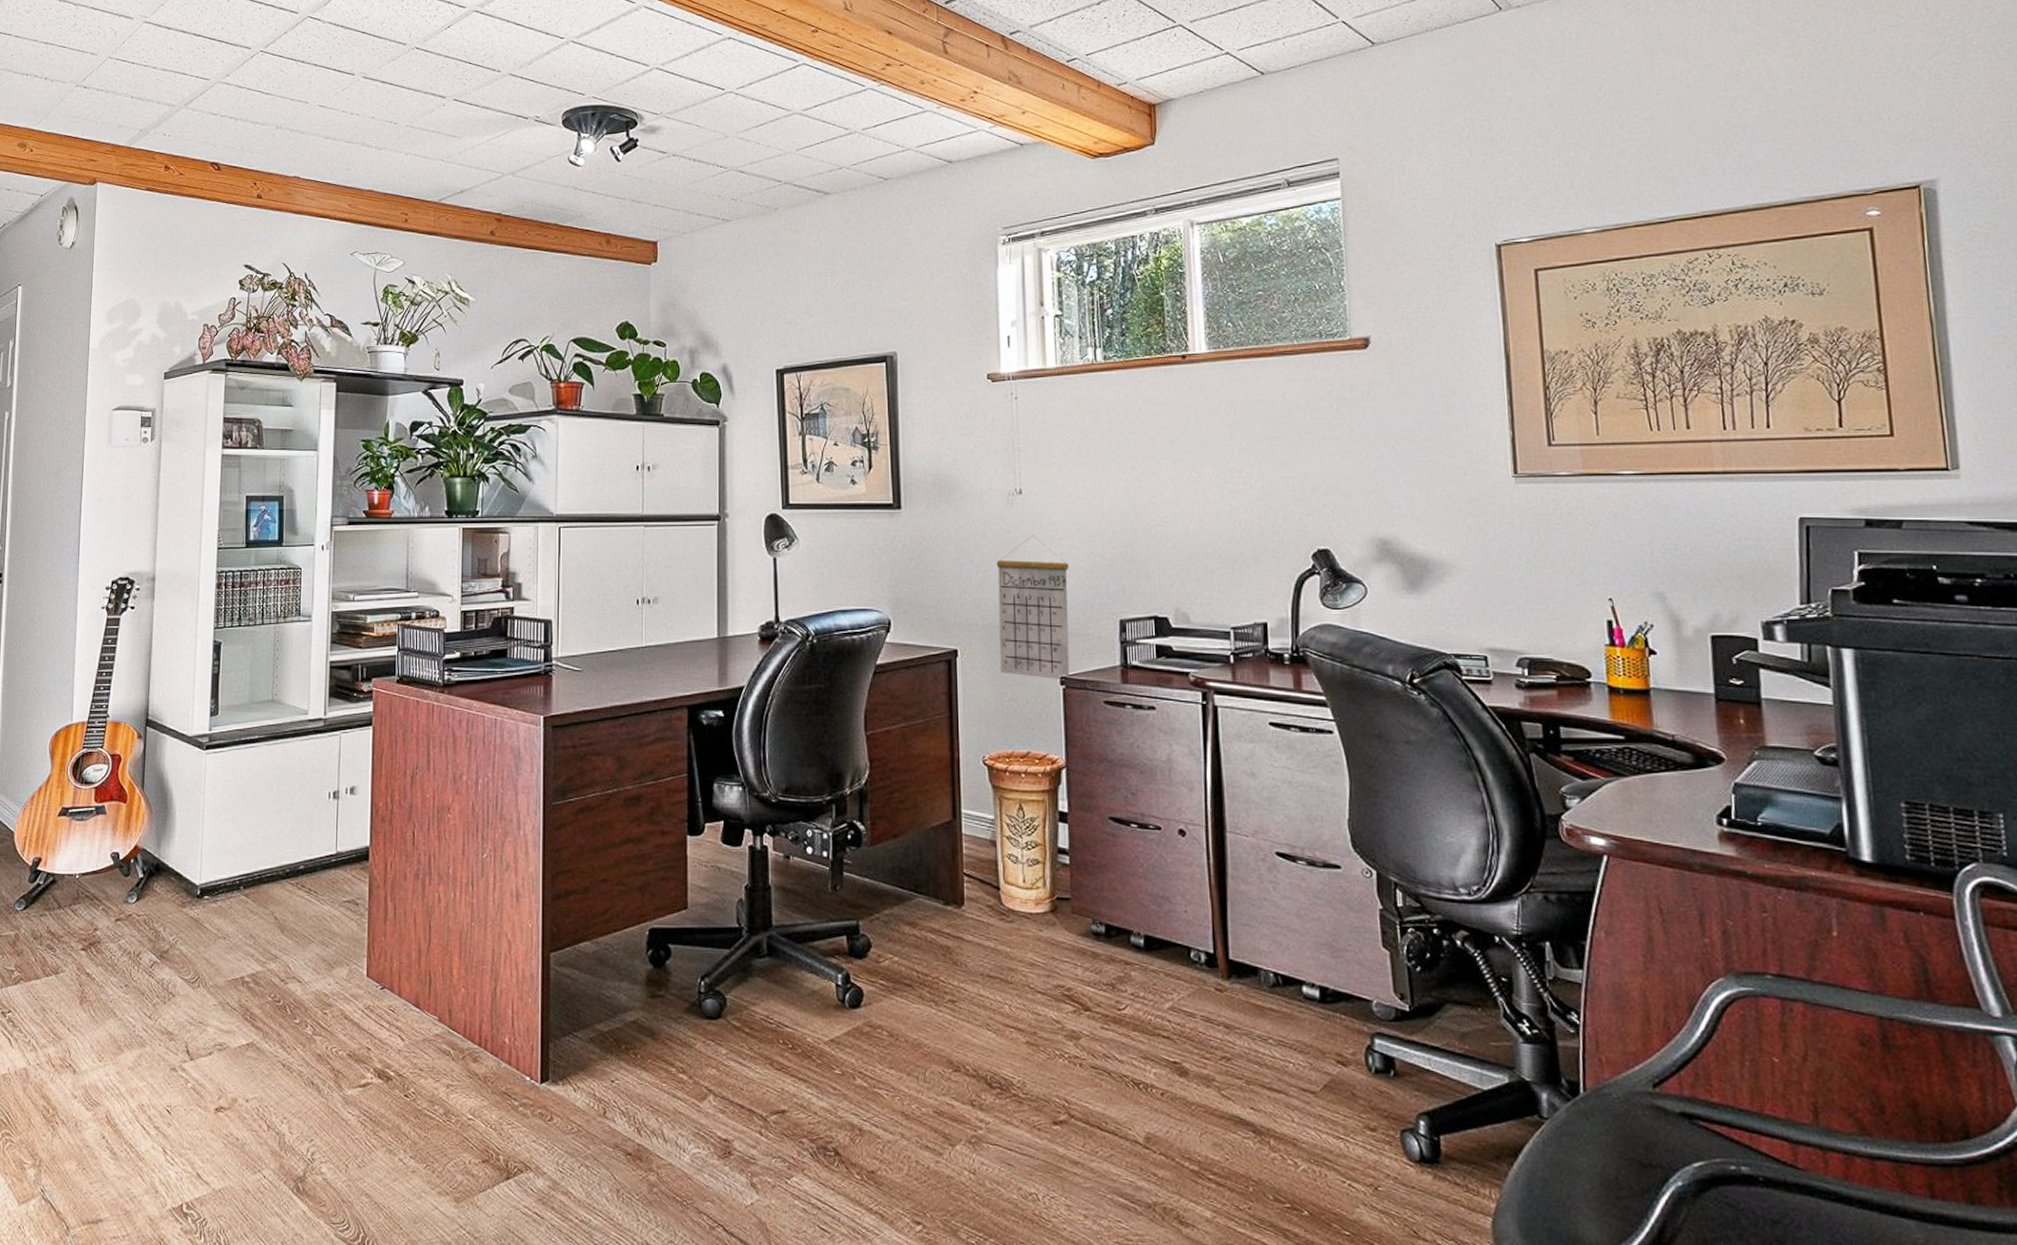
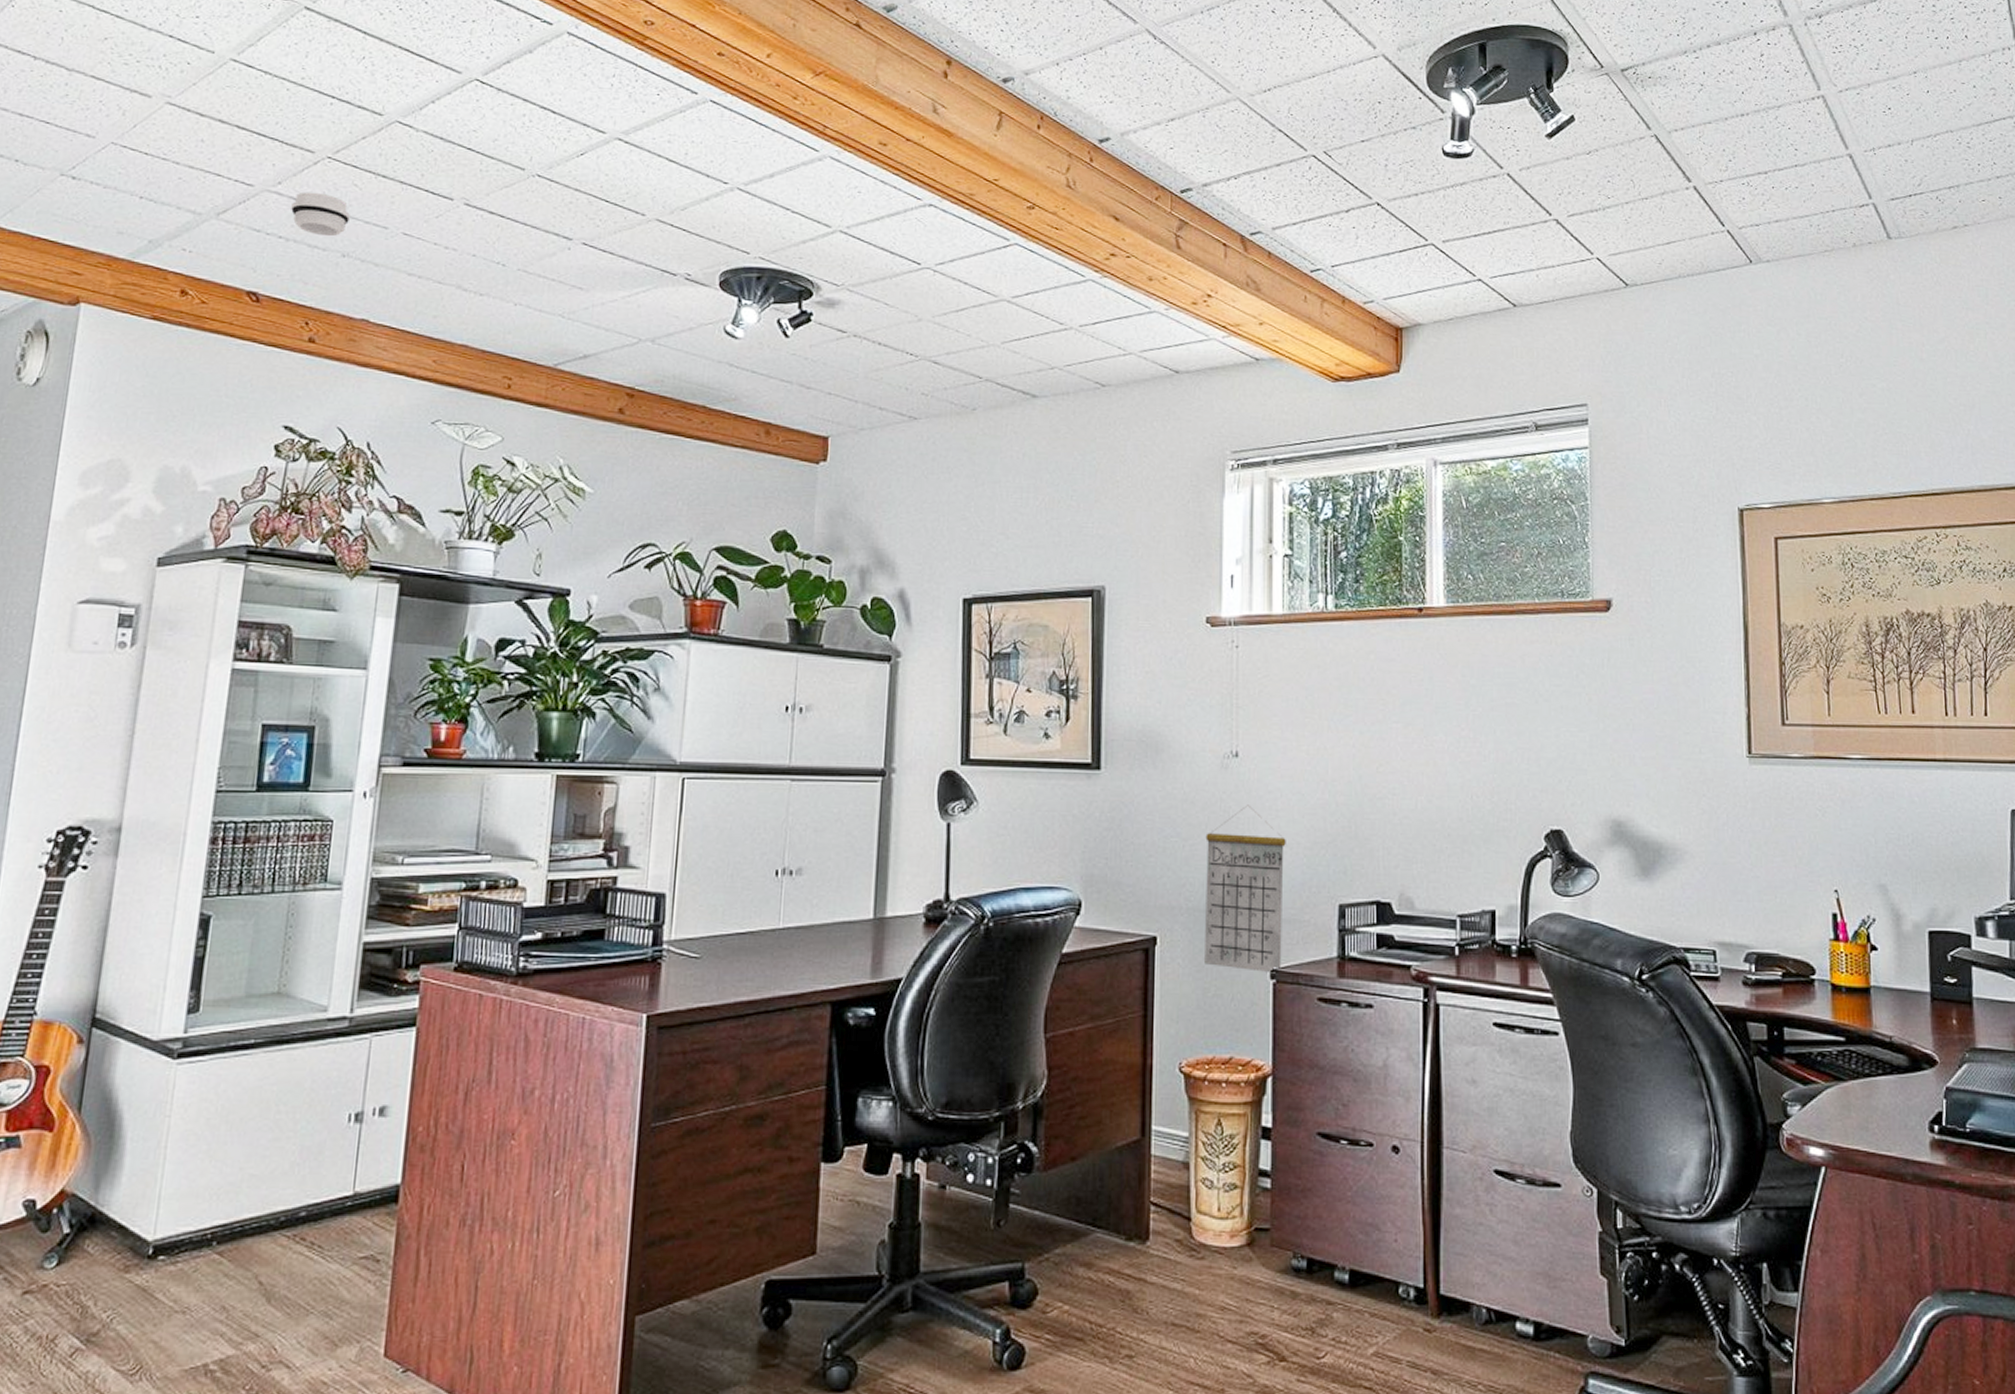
smoke detector: none [237,80,280,114] -> present [291,191,350,237]

